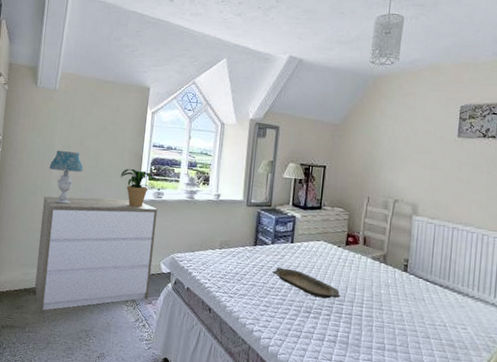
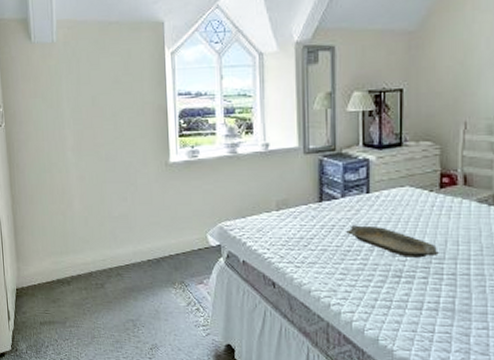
dresser: present [35,196,158,312] -> none [61,163,199,303]
table lamp: present [49,151,84,204] -> none [61,115,101,178]
potted plant: present [120,169,158,208] -> none [144,126,191,172]

